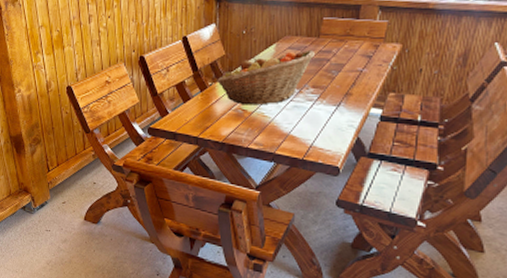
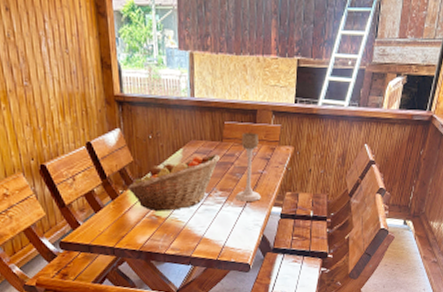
candle holder: none [328,29,361,100] -> present [235,133,261,202]

